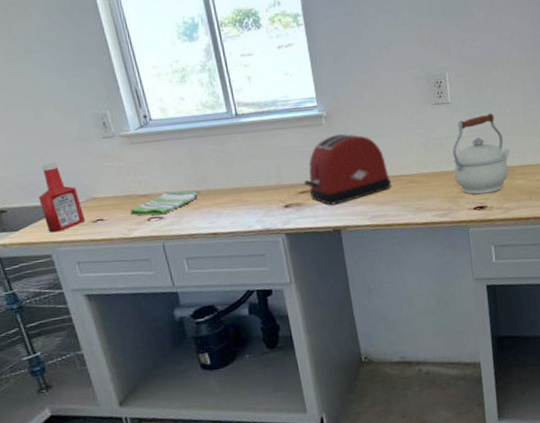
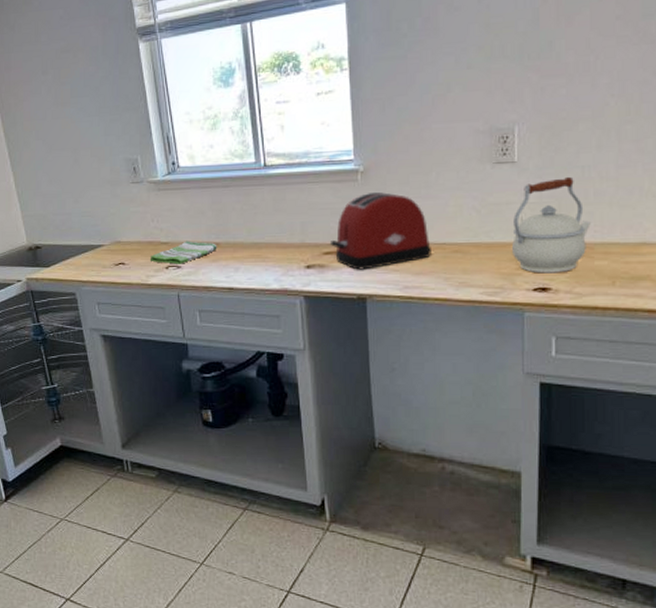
ketchup bottle: present [38,162,86,233] -> none [69,204,108,272]

